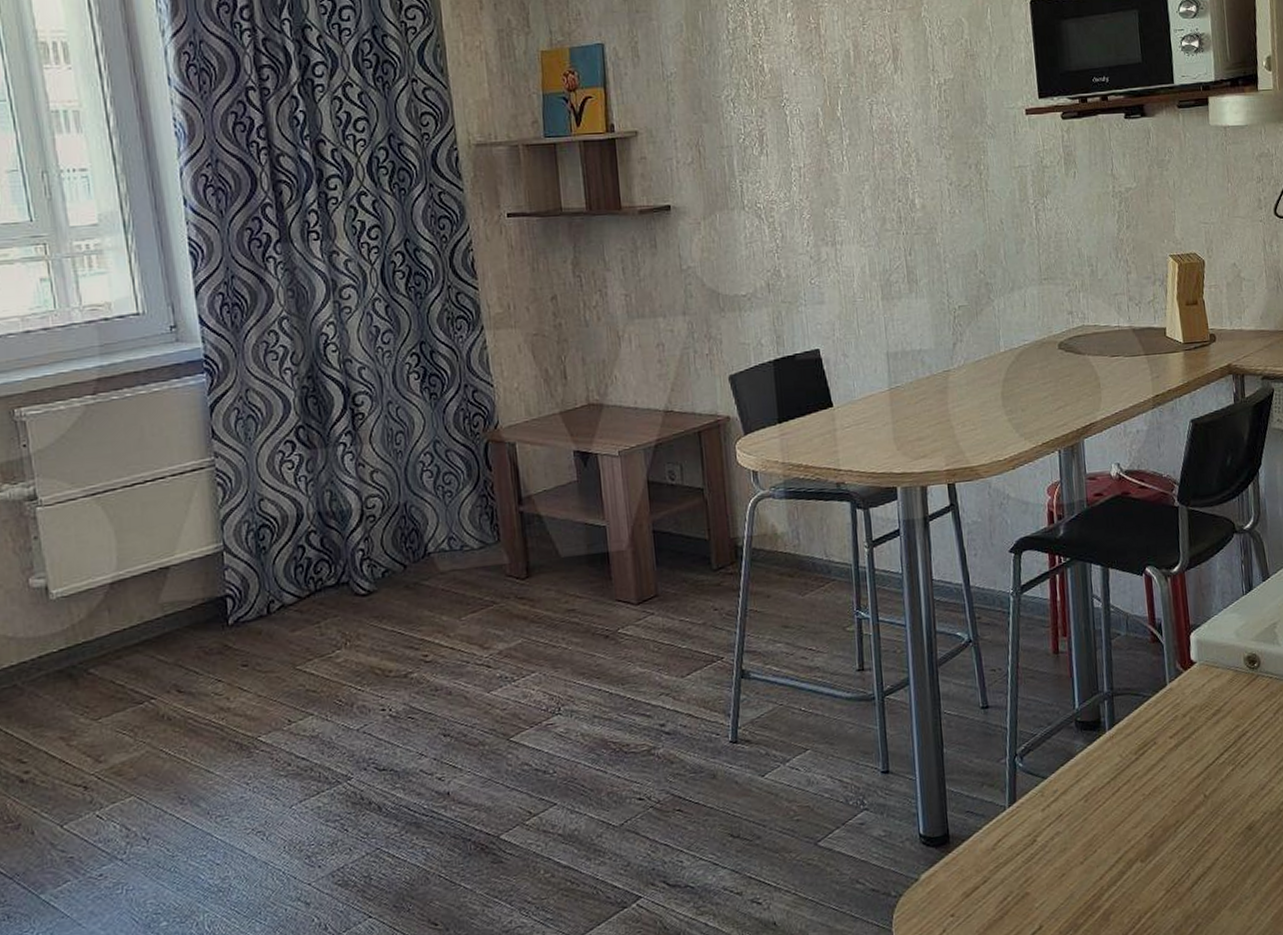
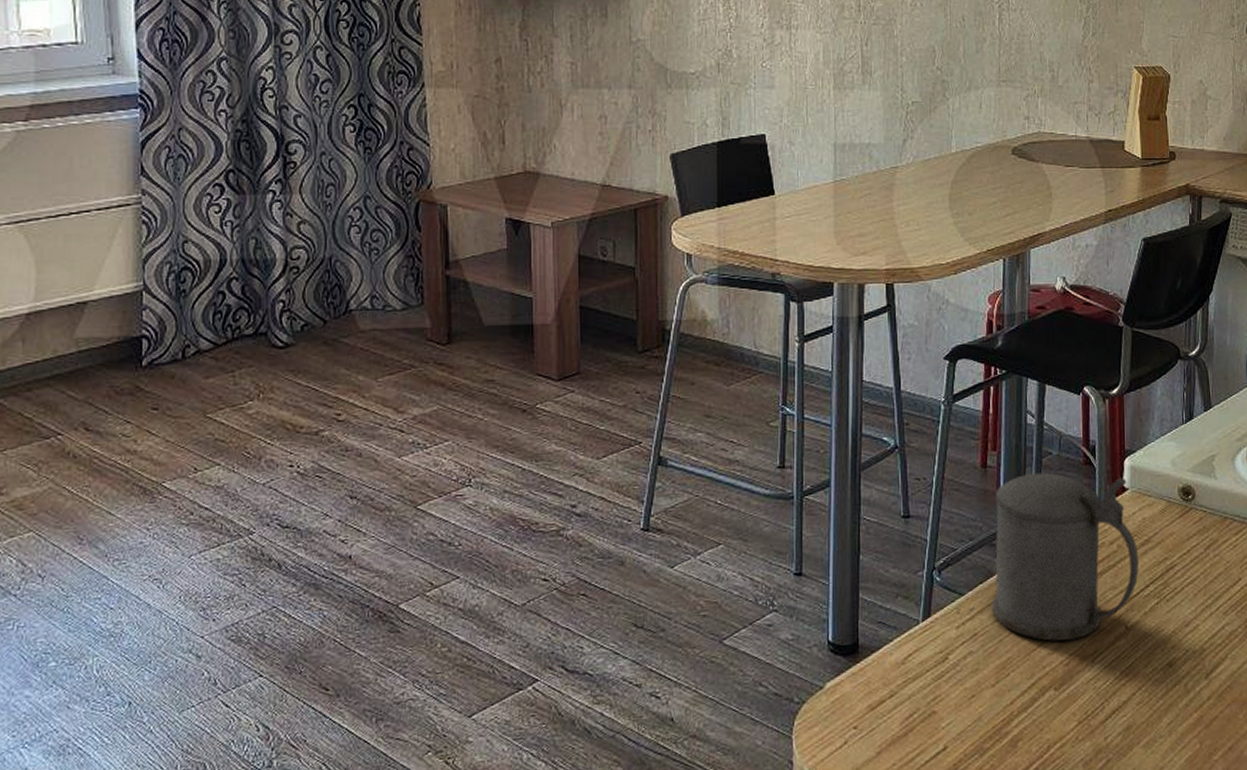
beer stein: none [1068,652,1213,816] -> present [992,472,1139,641]

